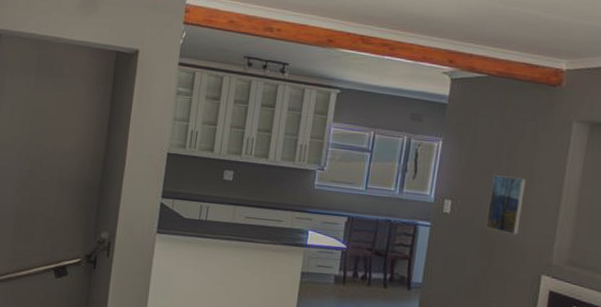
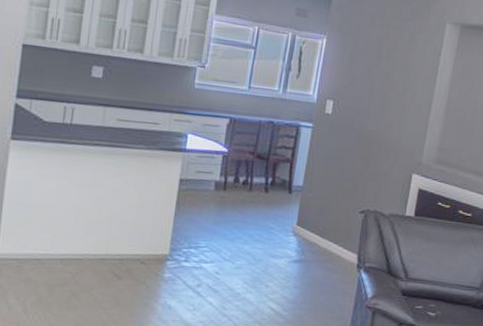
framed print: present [486,175,527,236] -> none [365,75,403,136]

